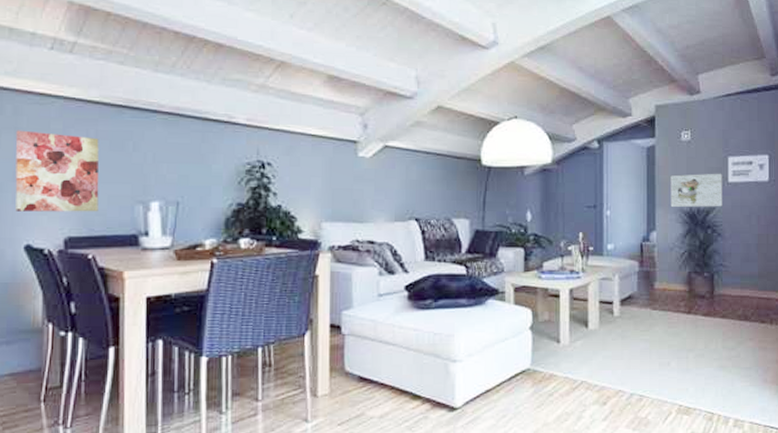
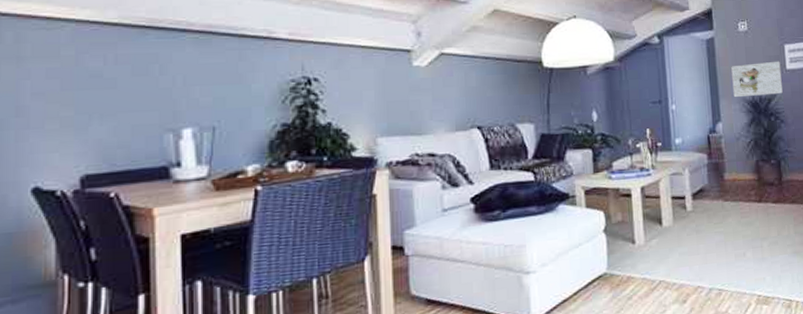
wall art: present [15,130,99,212] -> none [18,59,121,151]

